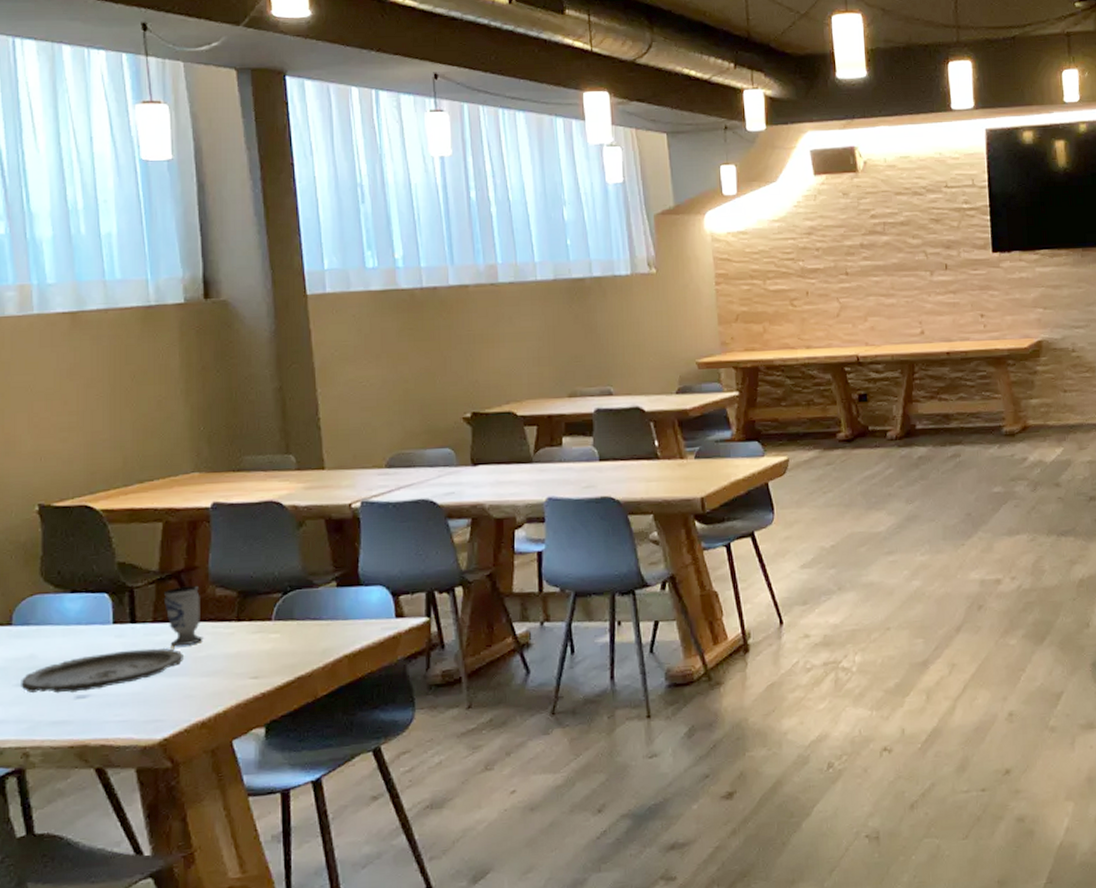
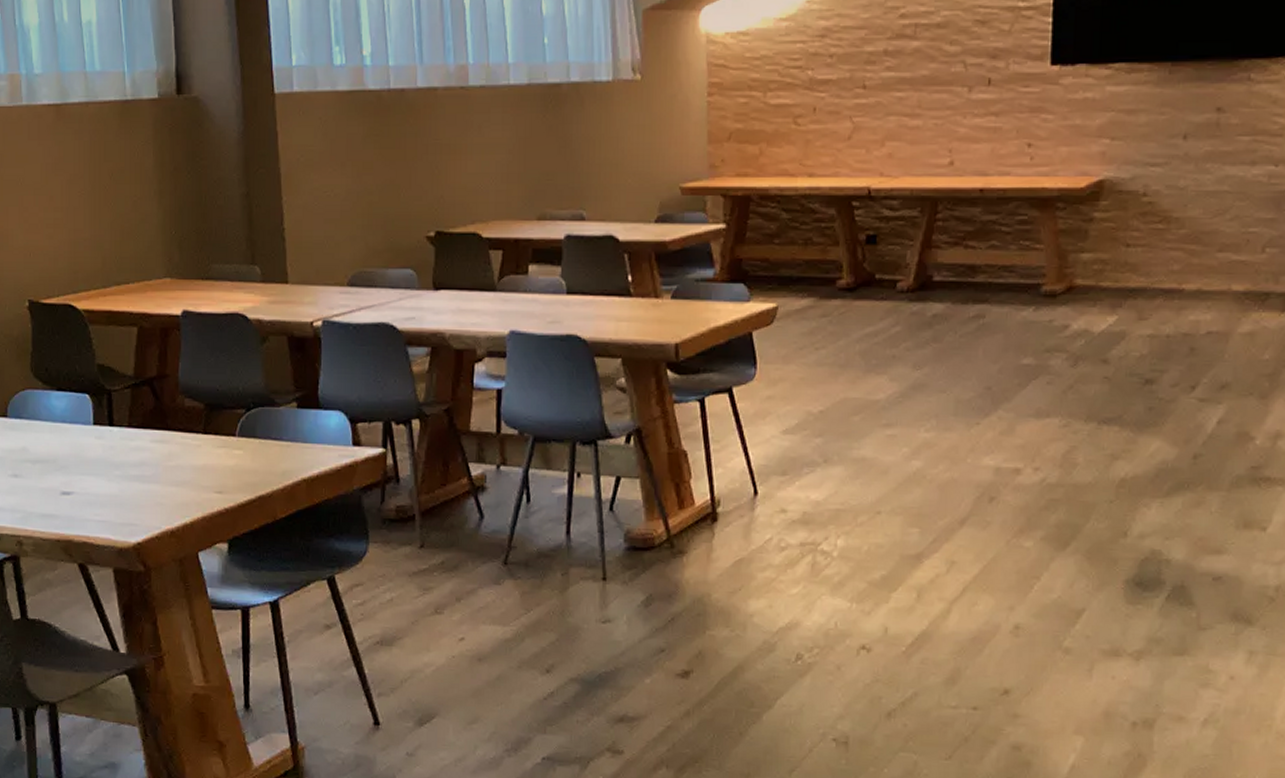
plate: present [21,647,183,694] -> none [15,452,155,488]
cup: present [163,585,203,647] -> none [137,393,173,454]

